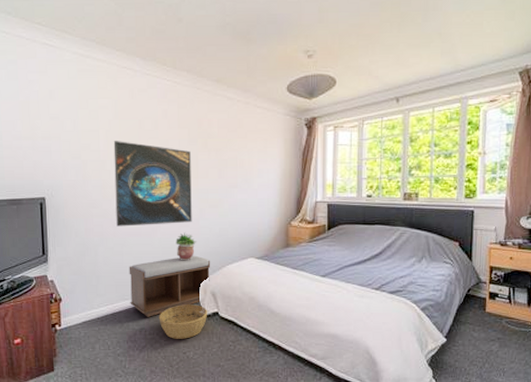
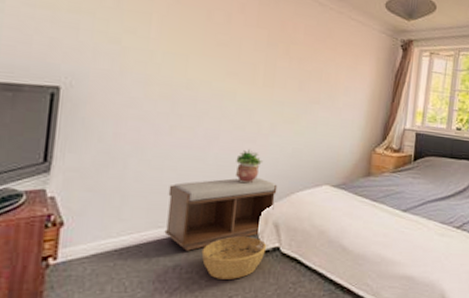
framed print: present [113,141,192,227] -> none [159,29,269,139]

